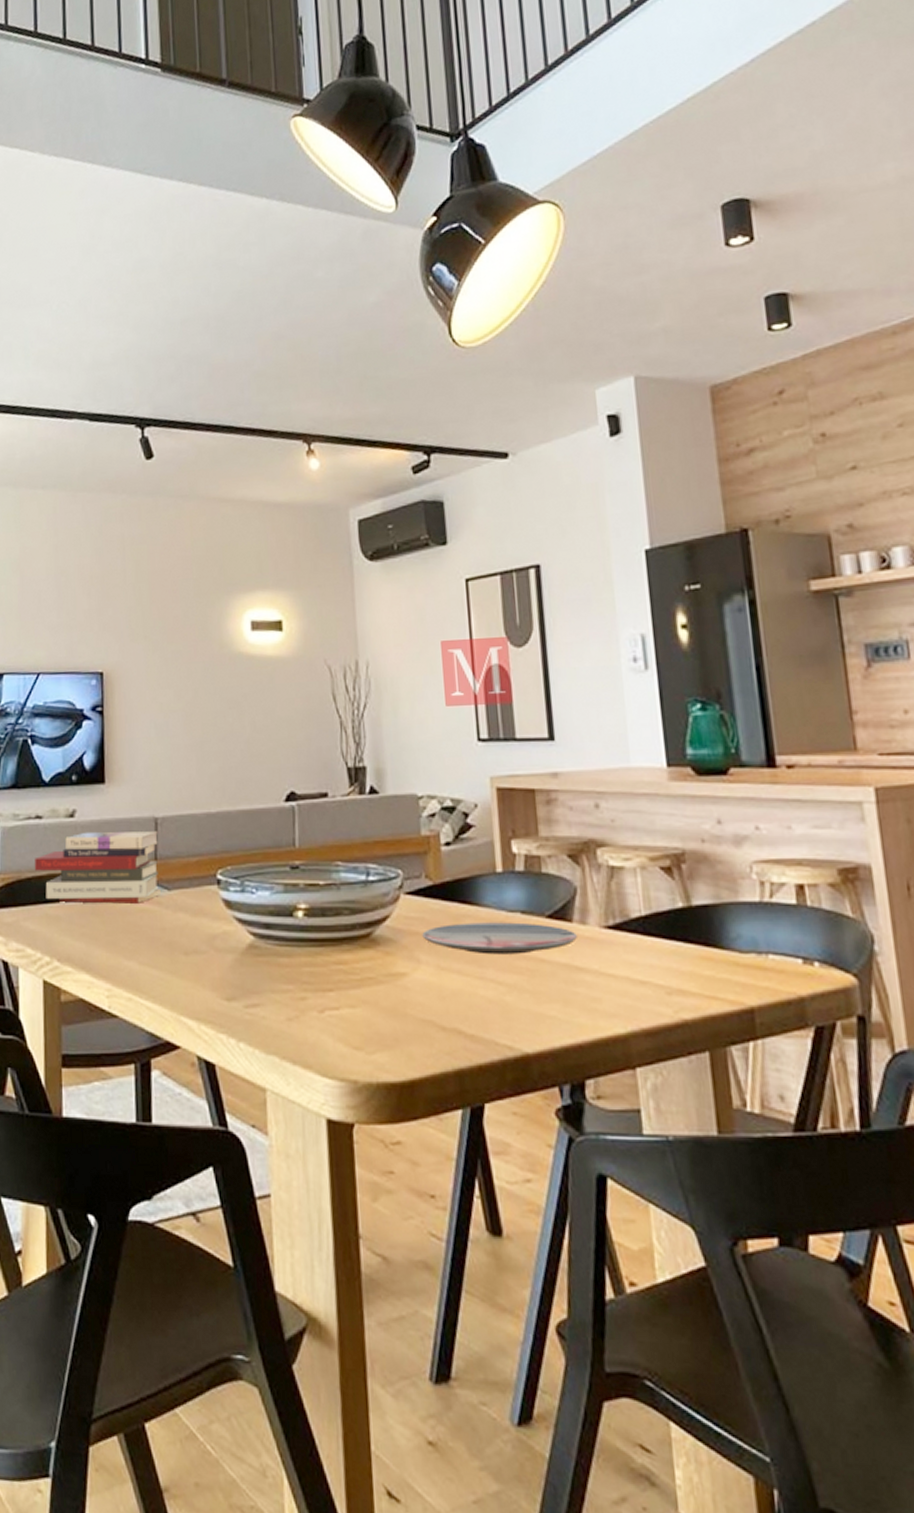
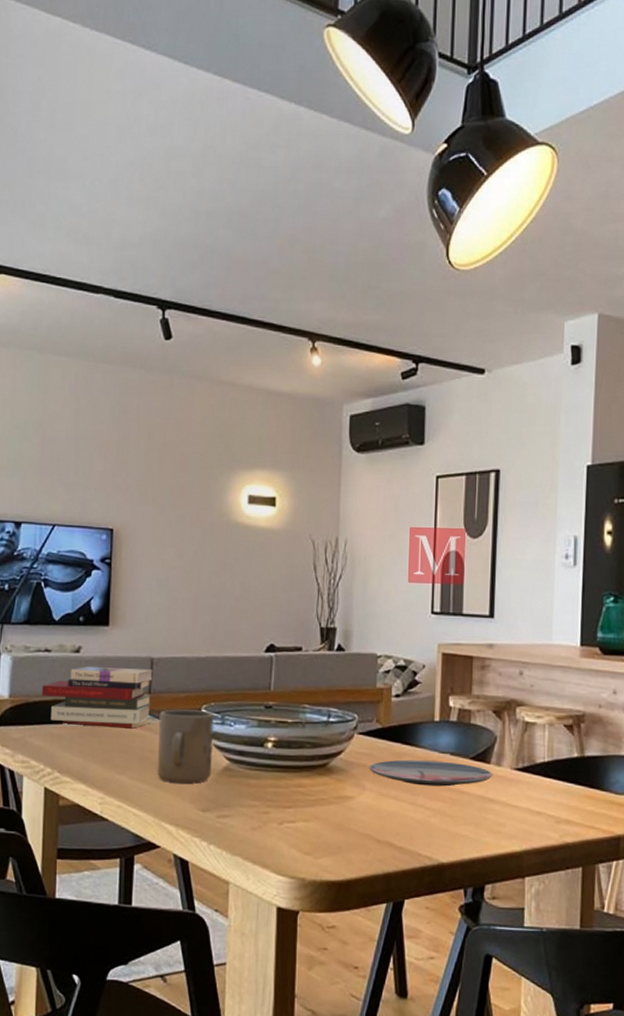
cup: none [169,876,234,967] -> present [157,709,214,783]

